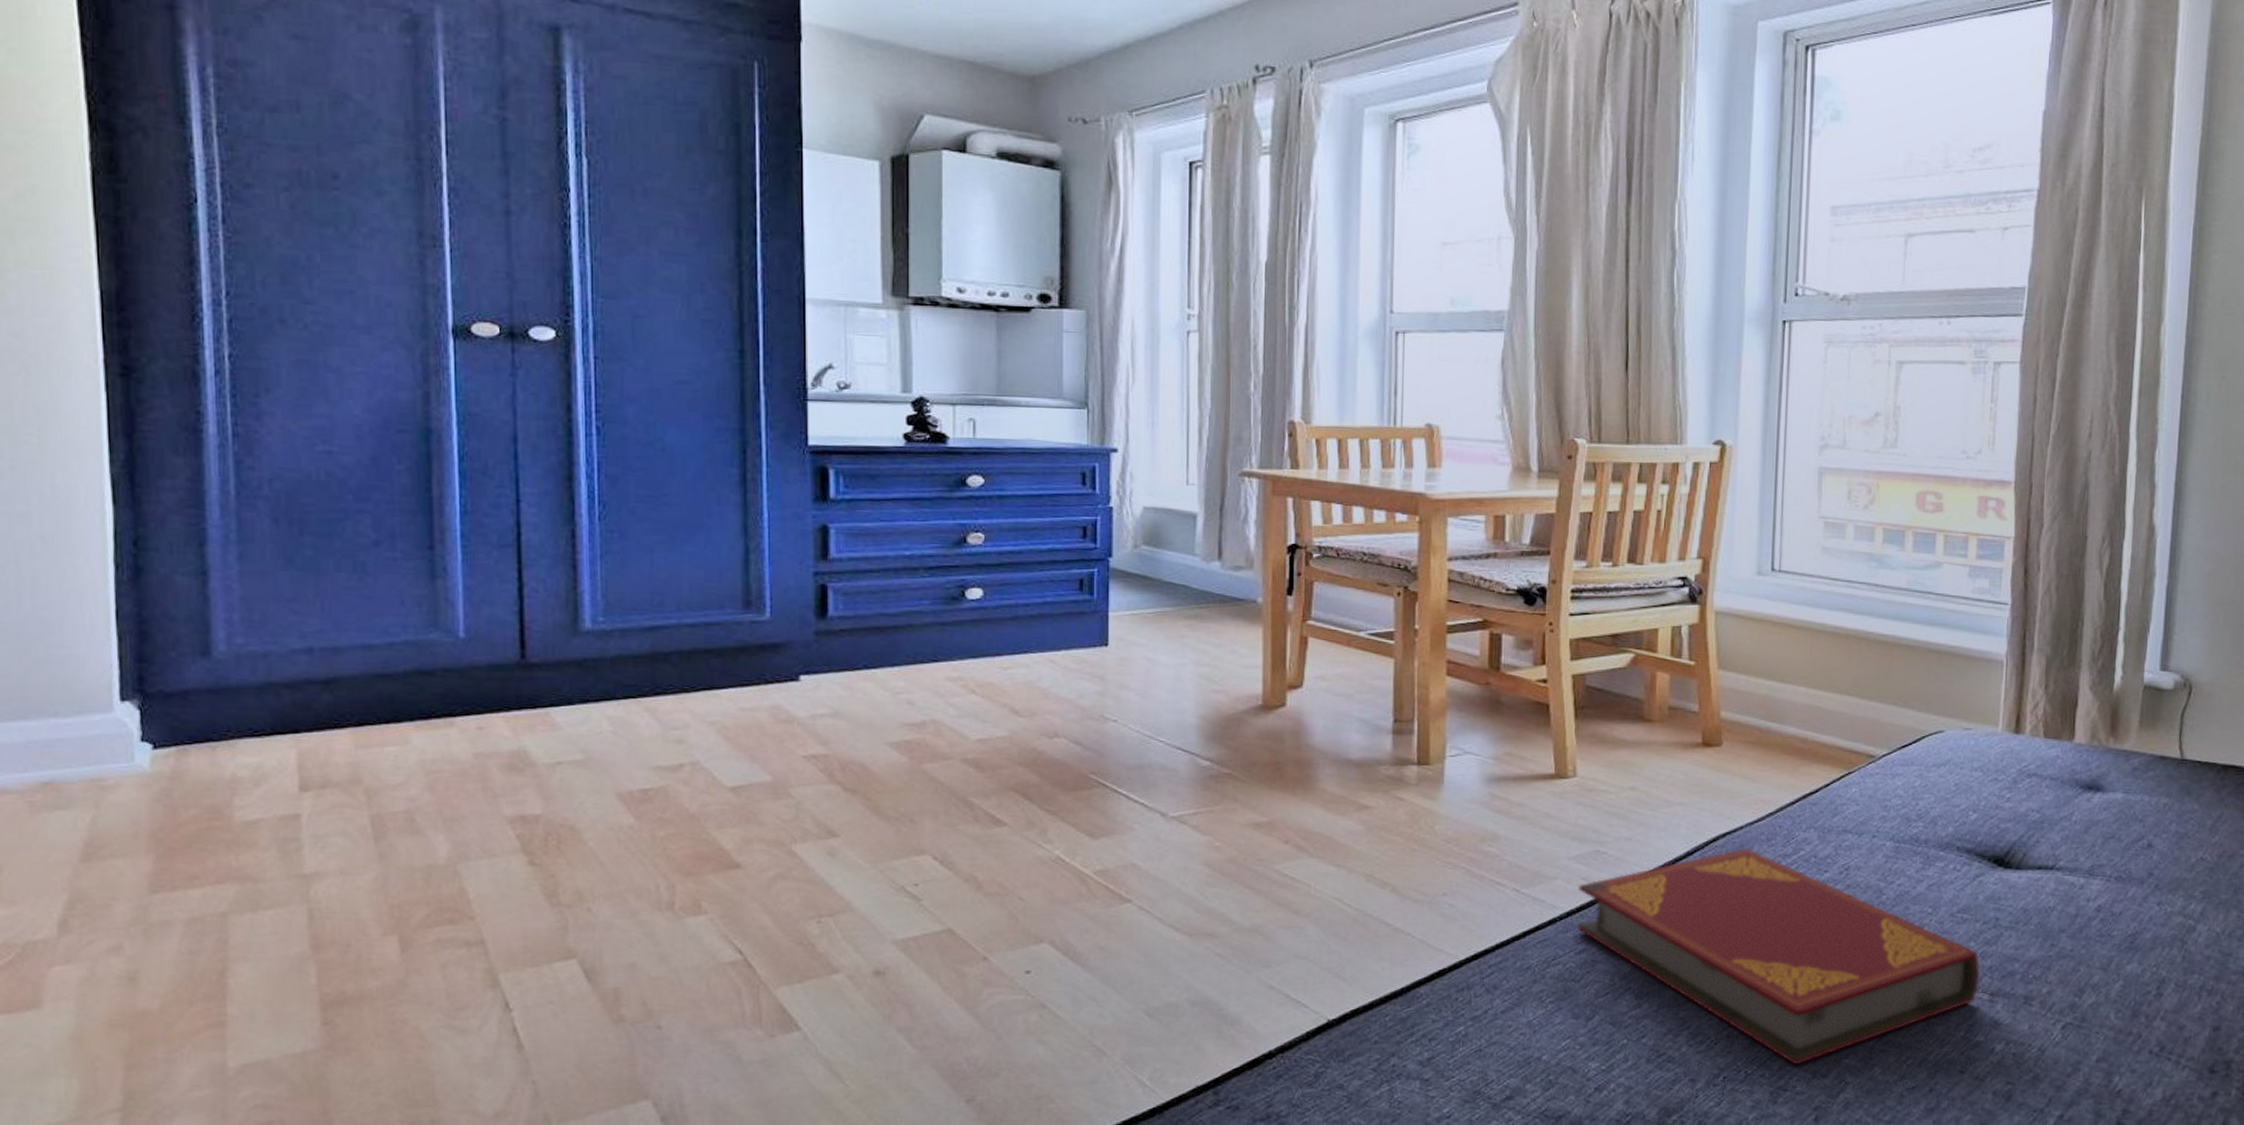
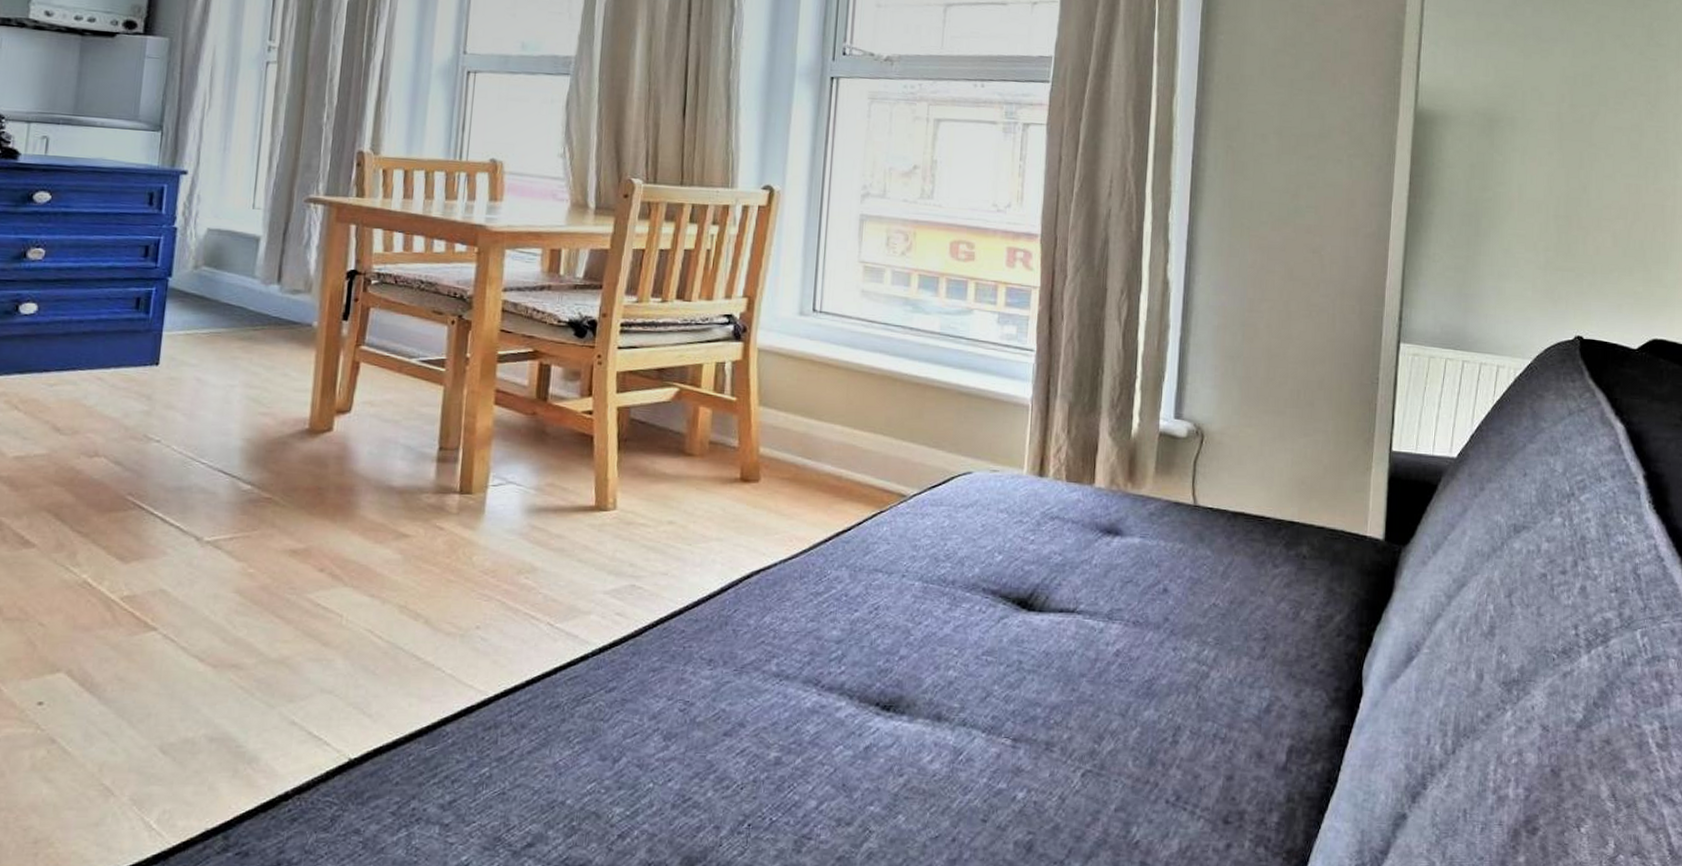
hardback book: present [1577,848,1980,1065] -> none [609,586,1003,812]

